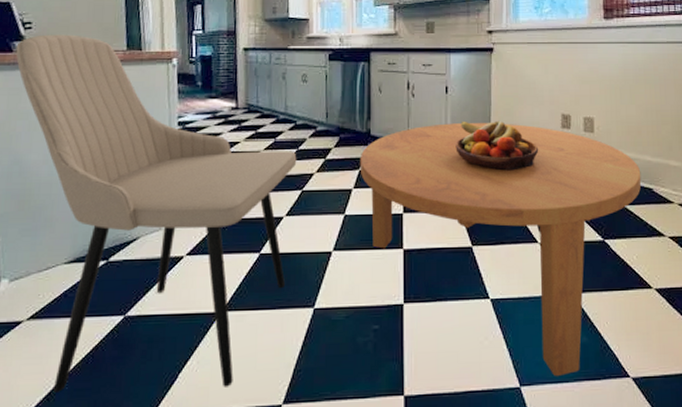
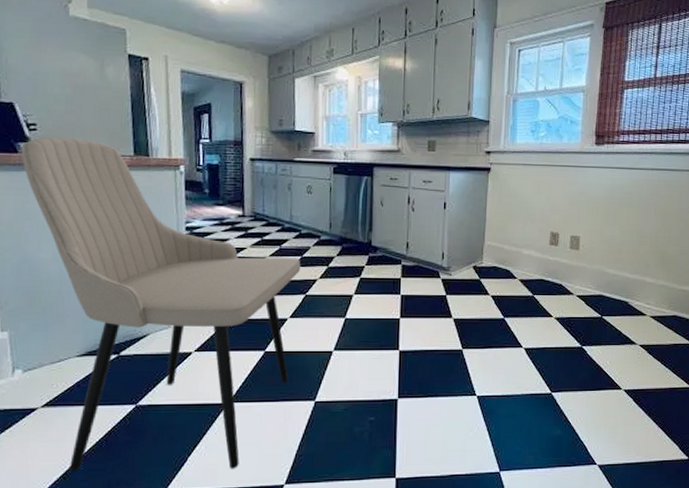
coffee table: present [359,123,642,376] -> none [360,237,619,463]
fruit bowl: present [455,120,539,171] -> none [451,236,528,282]

